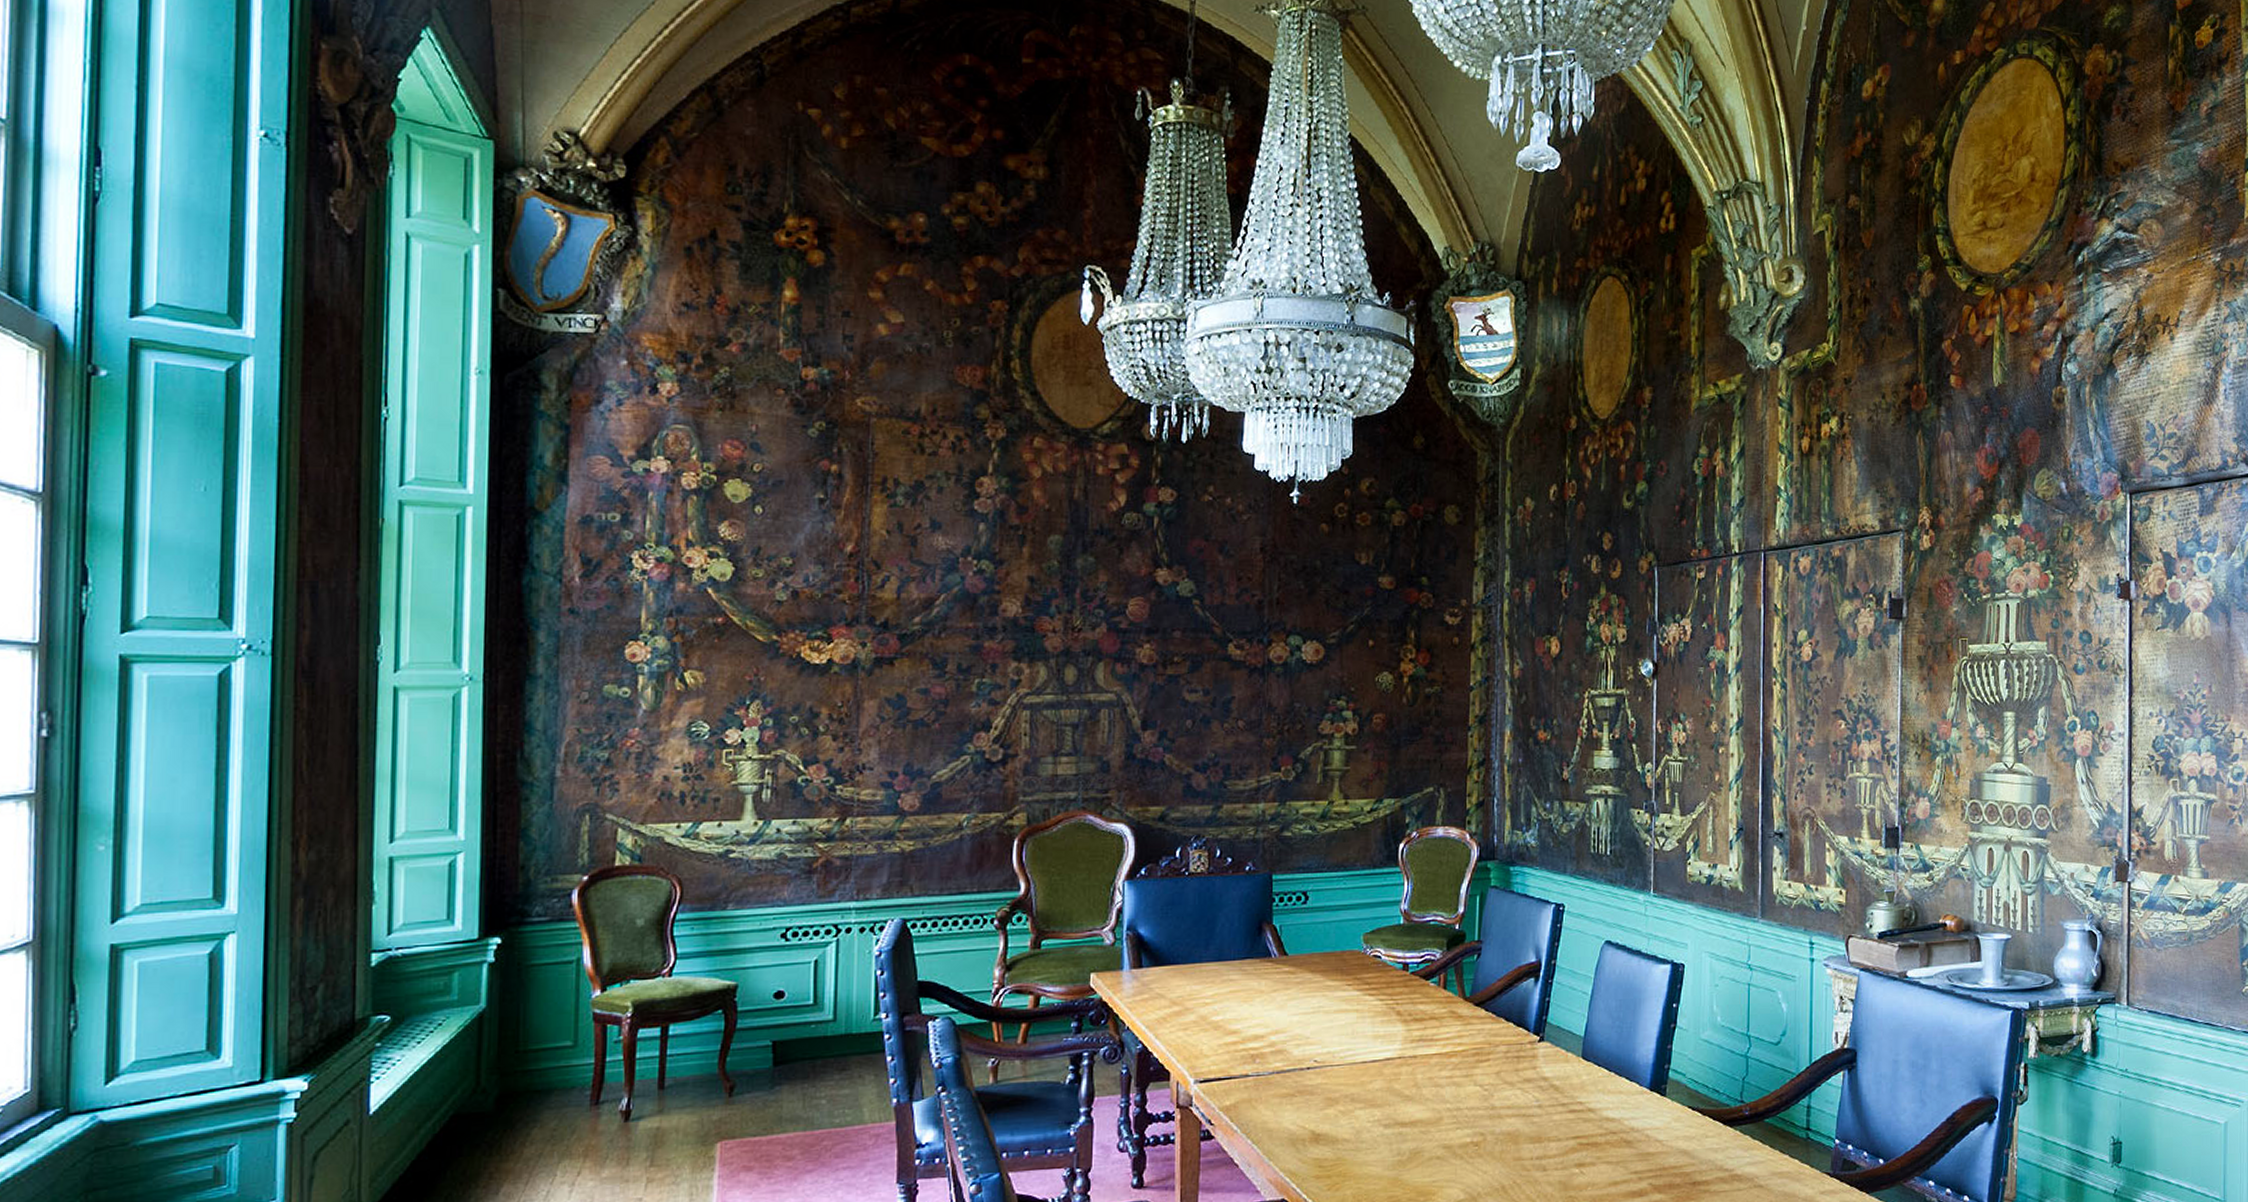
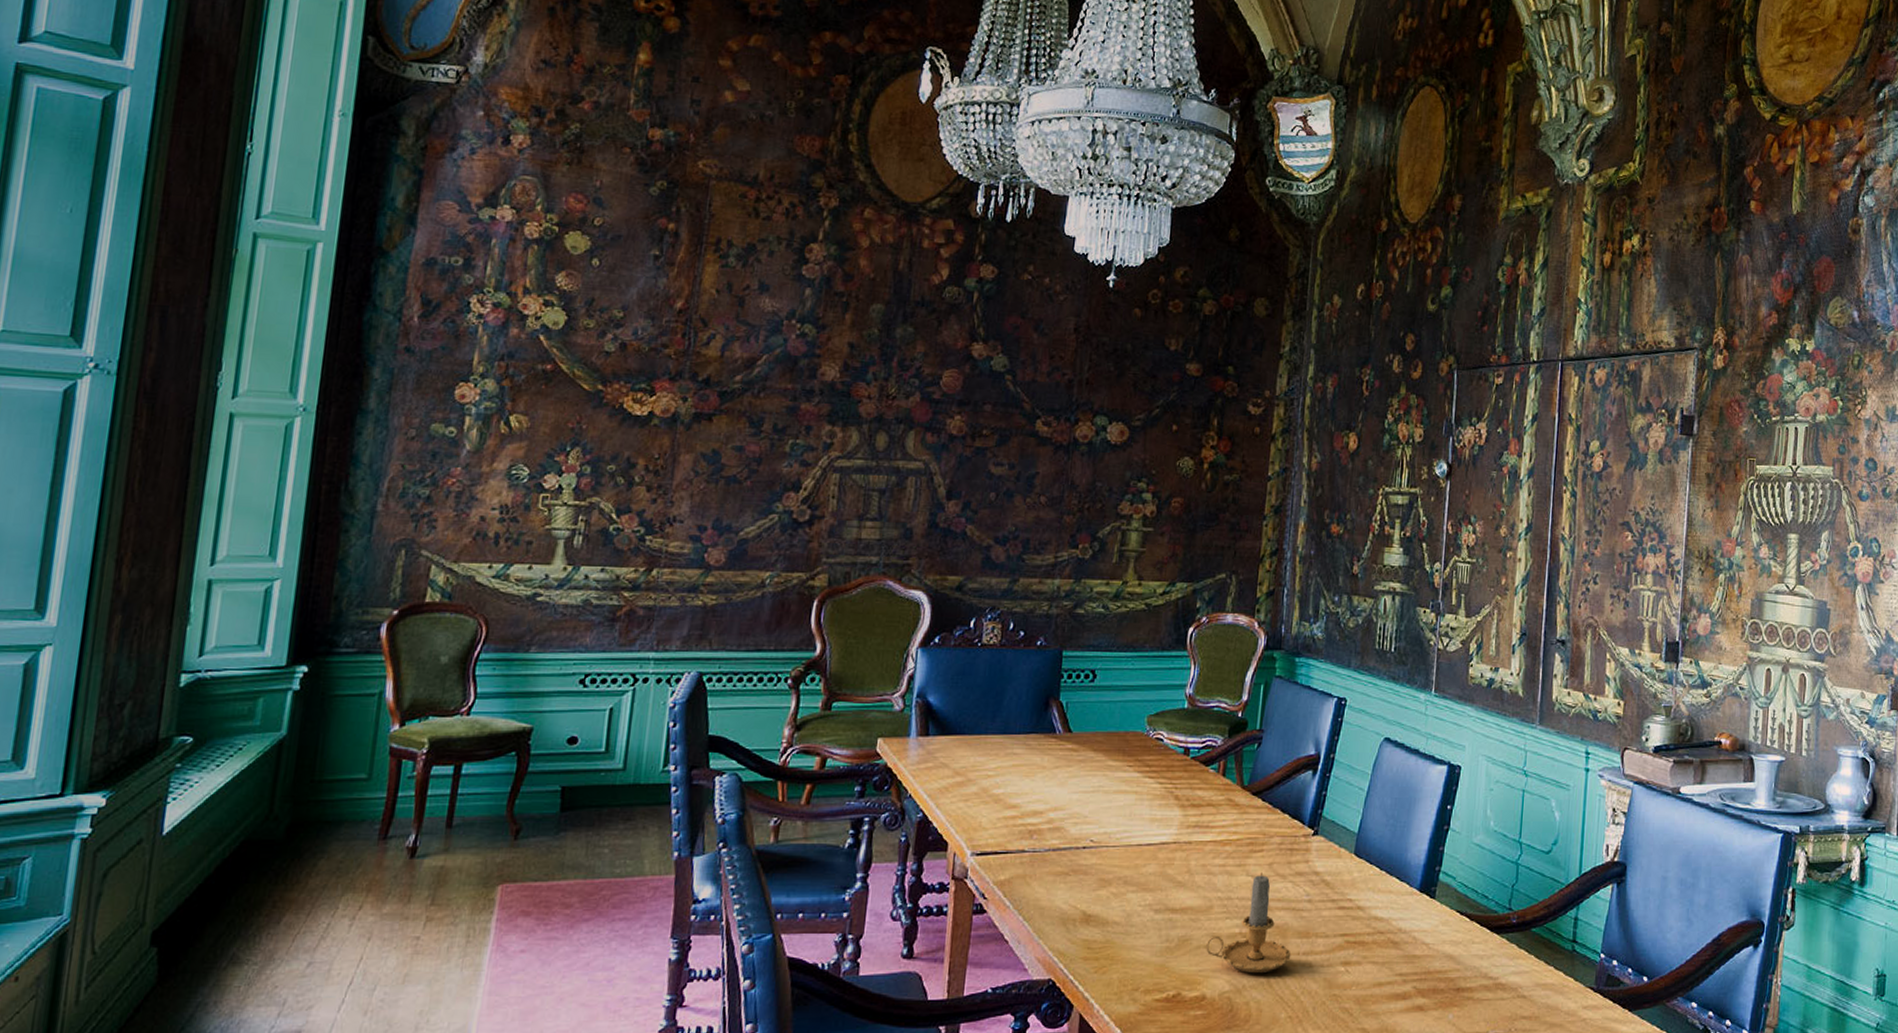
candlestick: none [1438,1081,1525,1181] -> present [1206,872,1291,974]

